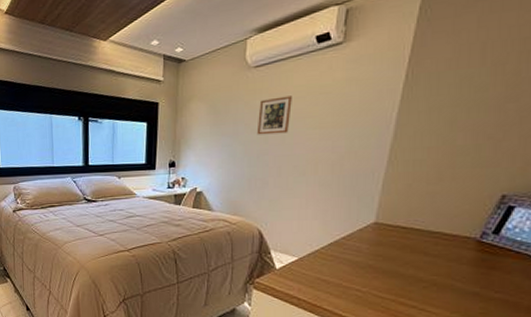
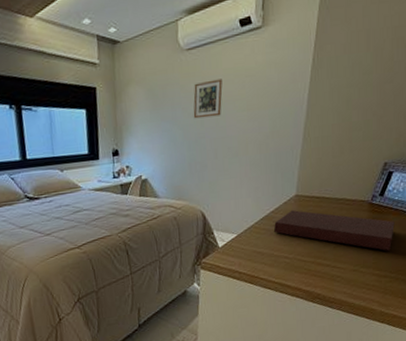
notebook: none [345,239,515,301] -> present [274,210,395,251]

